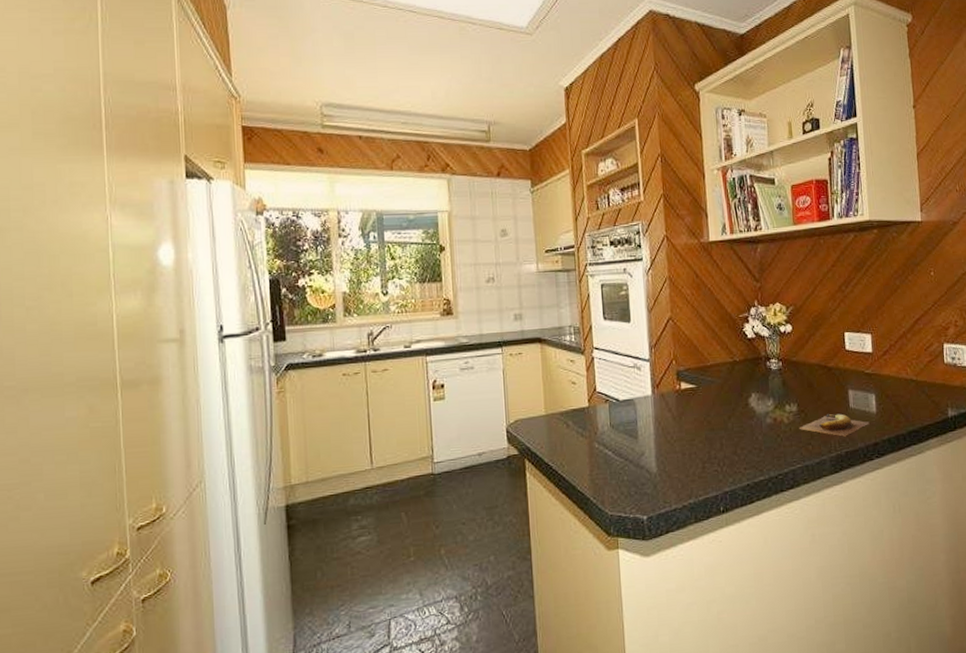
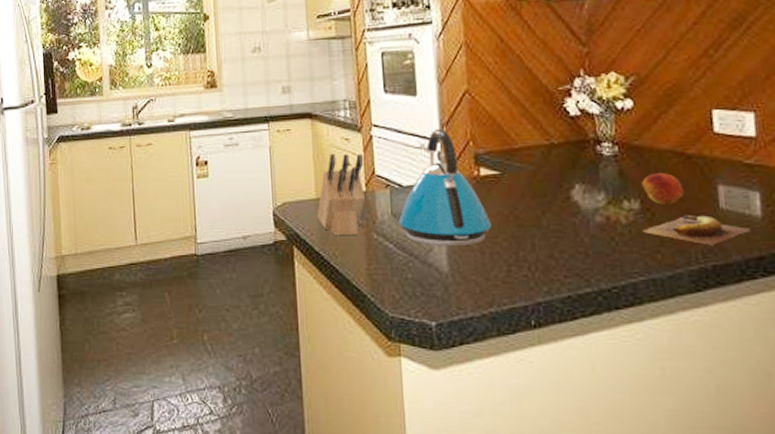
knife block: none [546,373,589,447] -> present [317,153,366,235]
kettle: none [616,350,690,451] -> present [399,128,491,247]
fruit: none [798,381,827,407] -> present [641,172,684,205]

